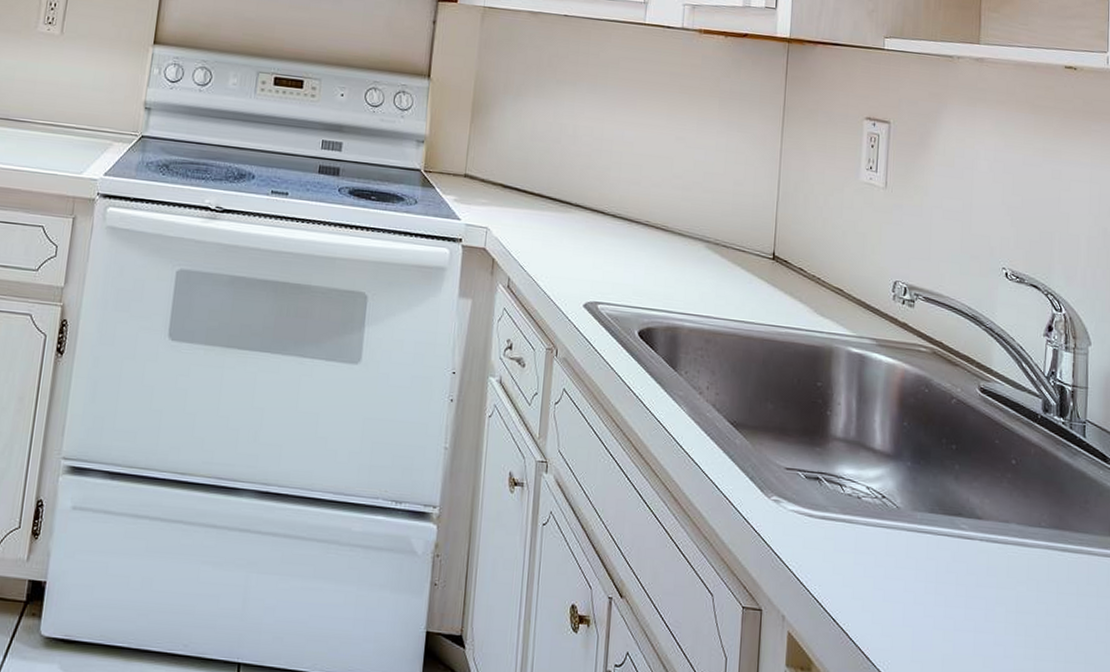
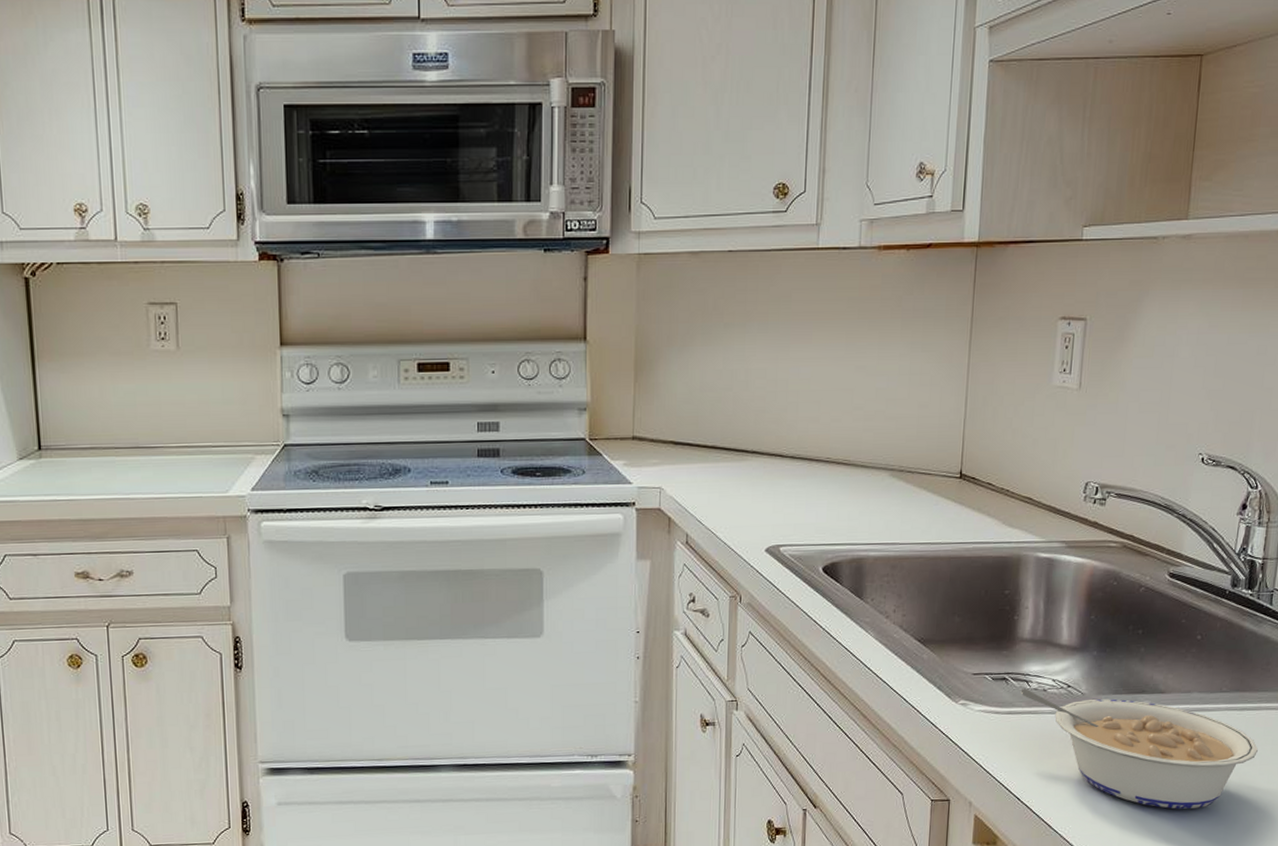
legume: none [834,492,1083,661] -> present [1020,688,1258,809]

